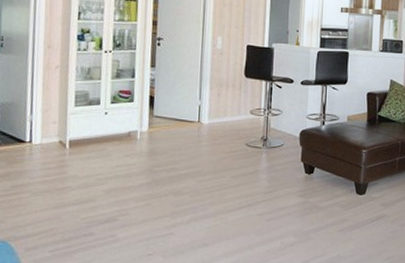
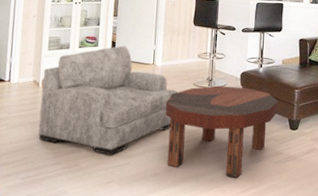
armchair: none [67,101,228,225] -> present [38,46,178,156]
coffee table: none [213,145,343,248] -> present [165,85,279,178]

